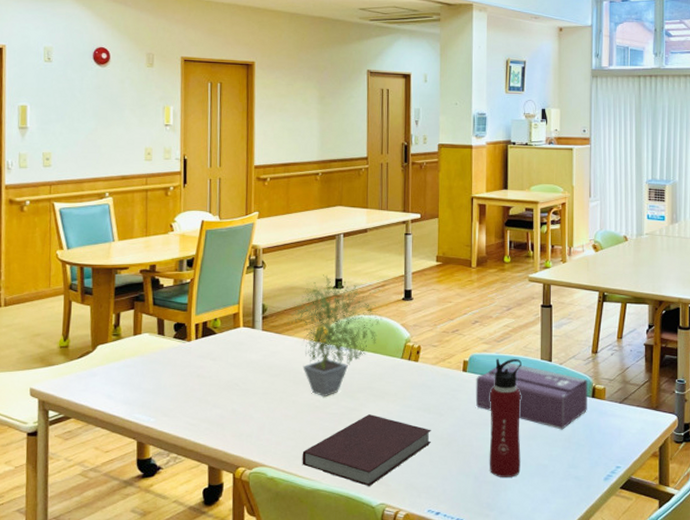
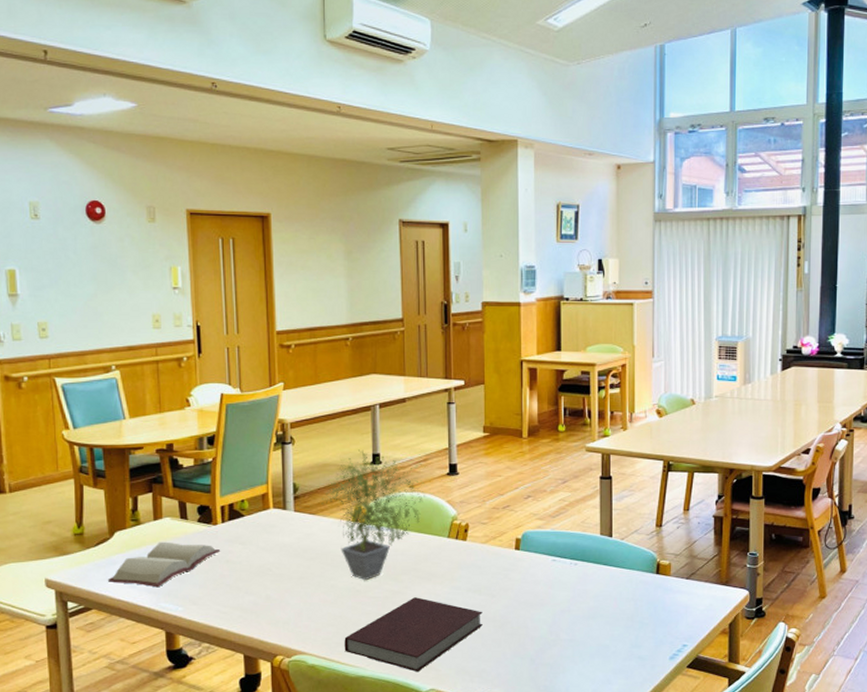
hardback book: none [88,356,193,399] -> present [108,541,221,588]
tissue box: present [475,361,589,430] -> none [530,538,653,608]
water bottle: present [489,359,521,477] -> none [545,535,580,659]

